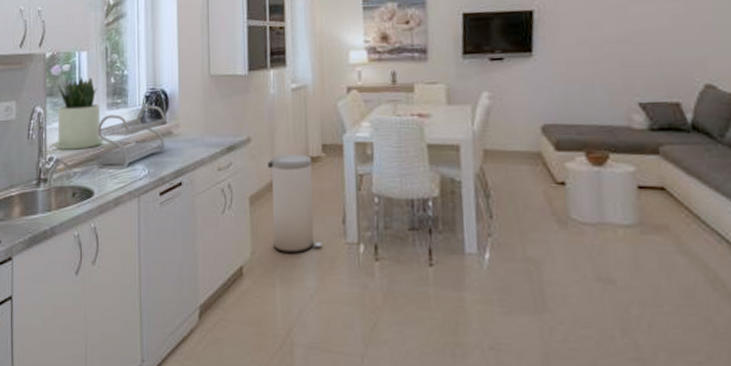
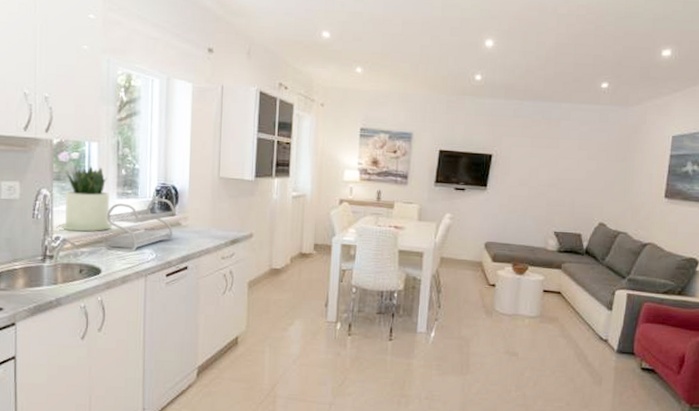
pedal bin: present [268,154,322,254] -> none [266,249,307,329]

